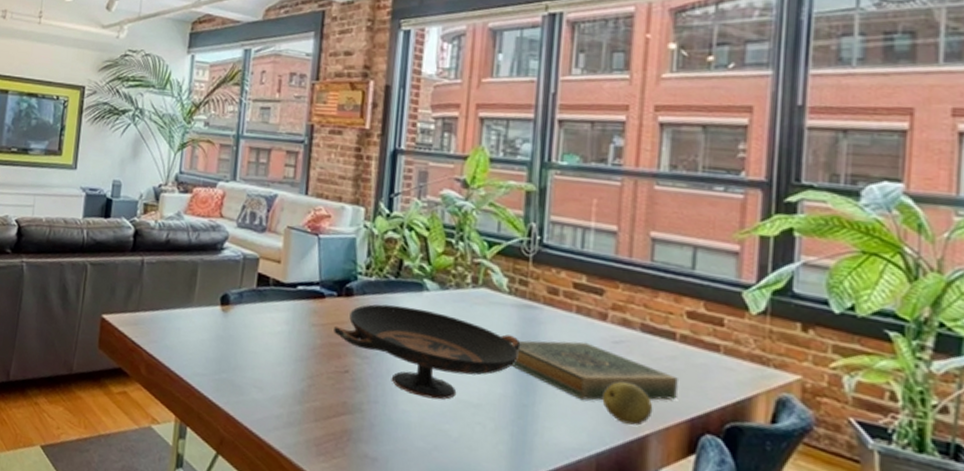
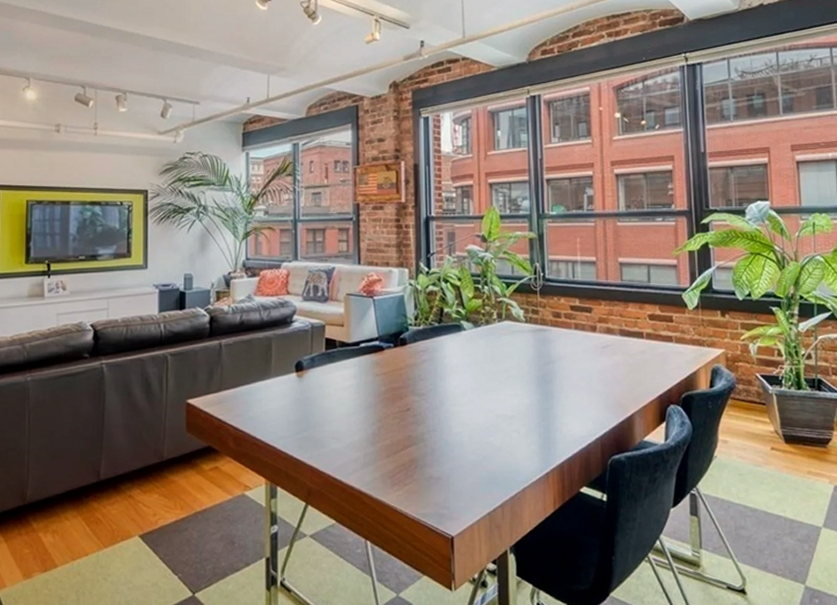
decorative bowl: present [334,304,521,400] -> none [394,346,538,419]
hardback book: present [510,340,678,401] -> none [530,351,649,396]
fruit: present [602,381,653,426] -> none [599,376,634,408]

